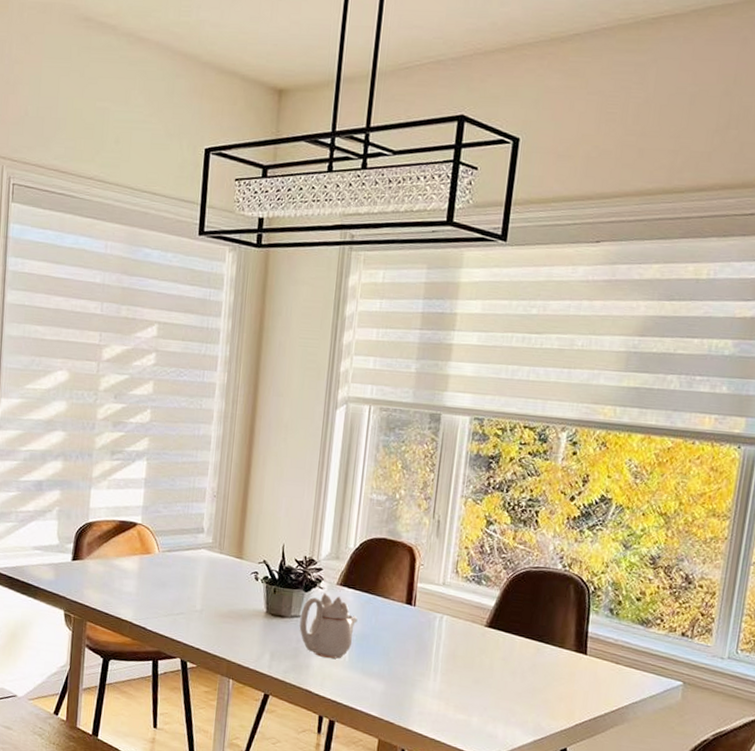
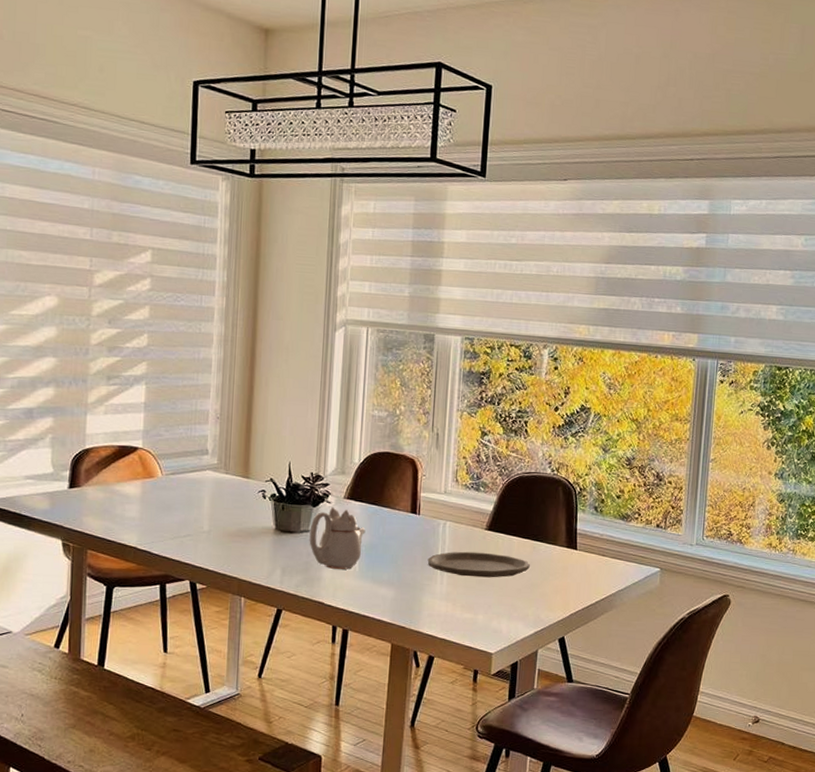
plate: none [420,647,533,679] -> present [427,551,530,578]

